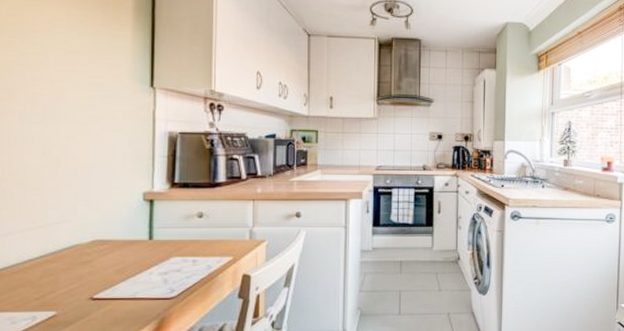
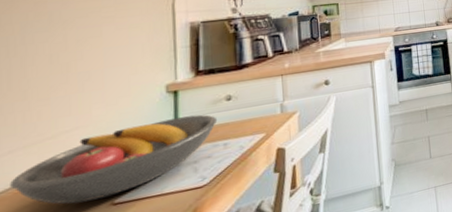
fruit bowl: none [8,227,189,292] -> present [9,114,218,205]

